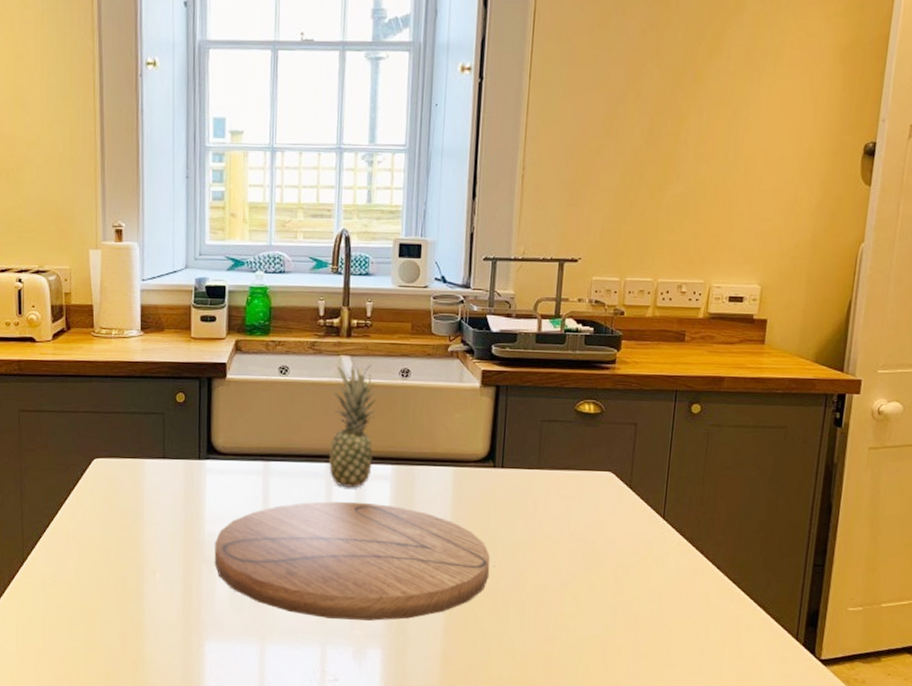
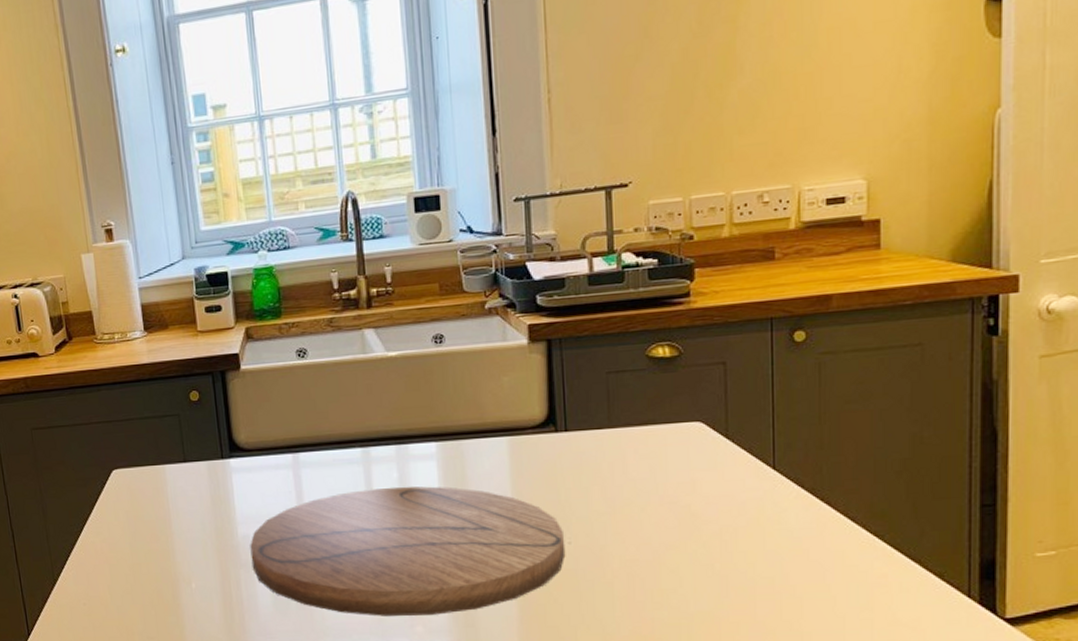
fruit: present [328,363,378,487] -> none [358,334,413,472]

